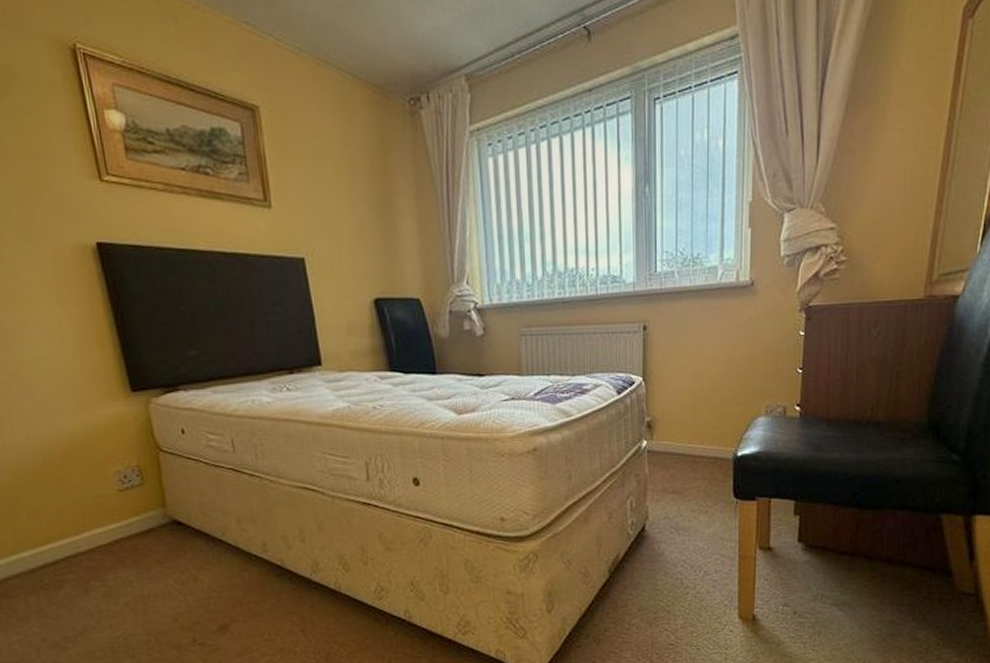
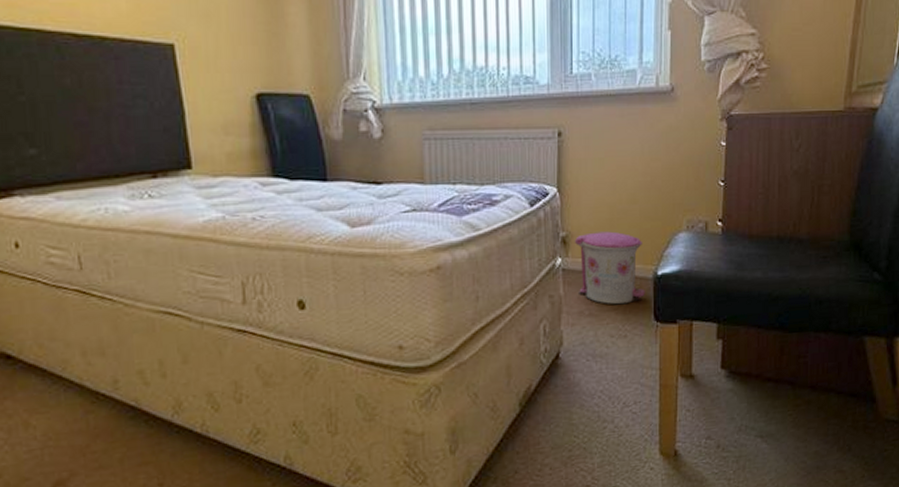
trash can: none [658,416,726,483] -> present [574,231,645,305]

